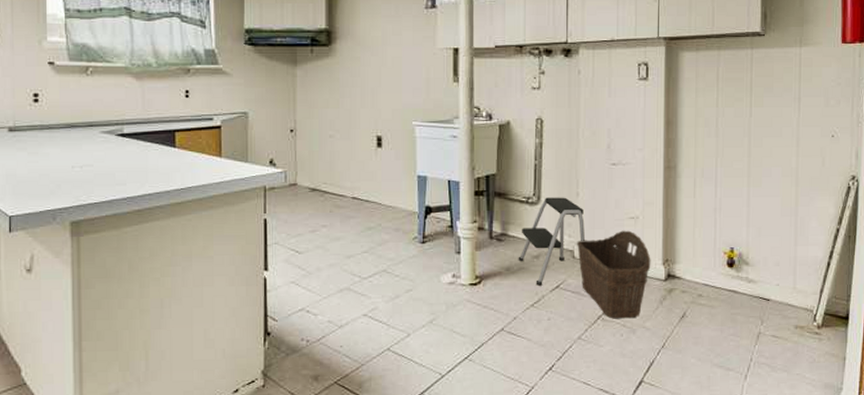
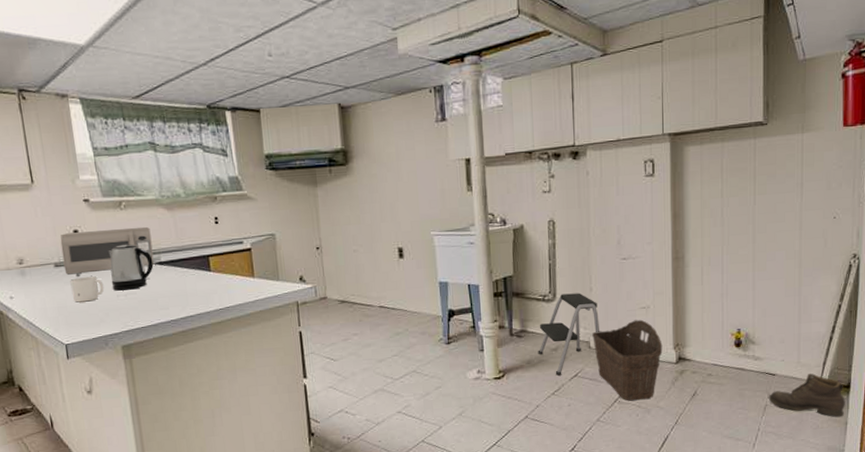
microwave: none [18,95,116,144] -> present [60,226,155,278]
mug: none [23,144,59,171] -> present [70,276,104,303]
kettle: none [67,112,115,162] -> present [108,244,154,291]
boot: none [762,301,843,352] -> present [768,373,845,418]

